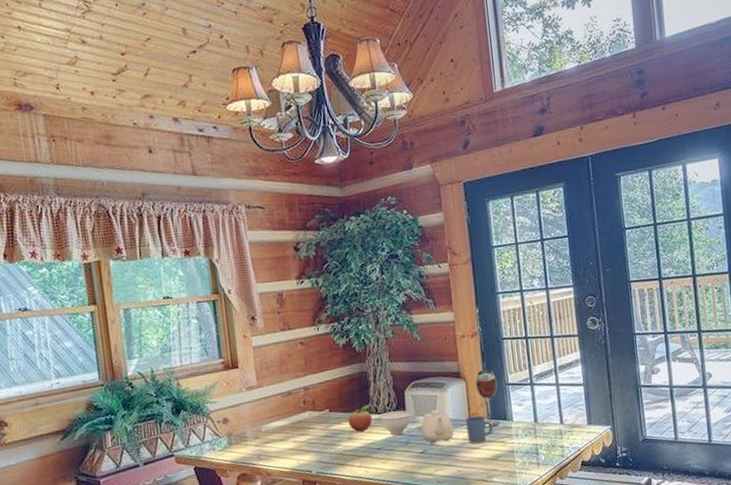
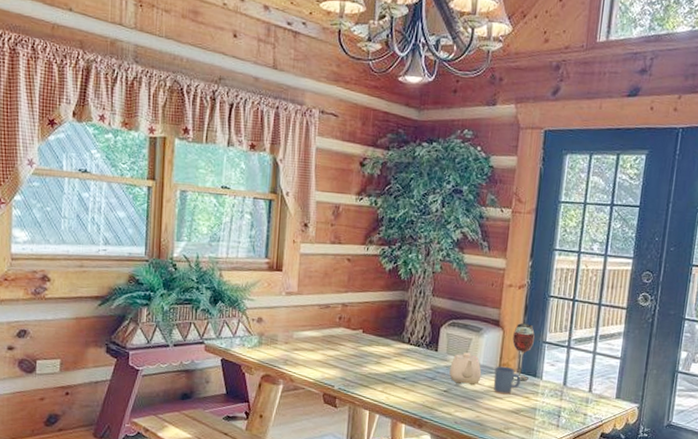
fruit: present [348,404,372,432] -> none [379,333,404,359]
bowl: present [379,410,412,436] -> none [410,344,443,370]

